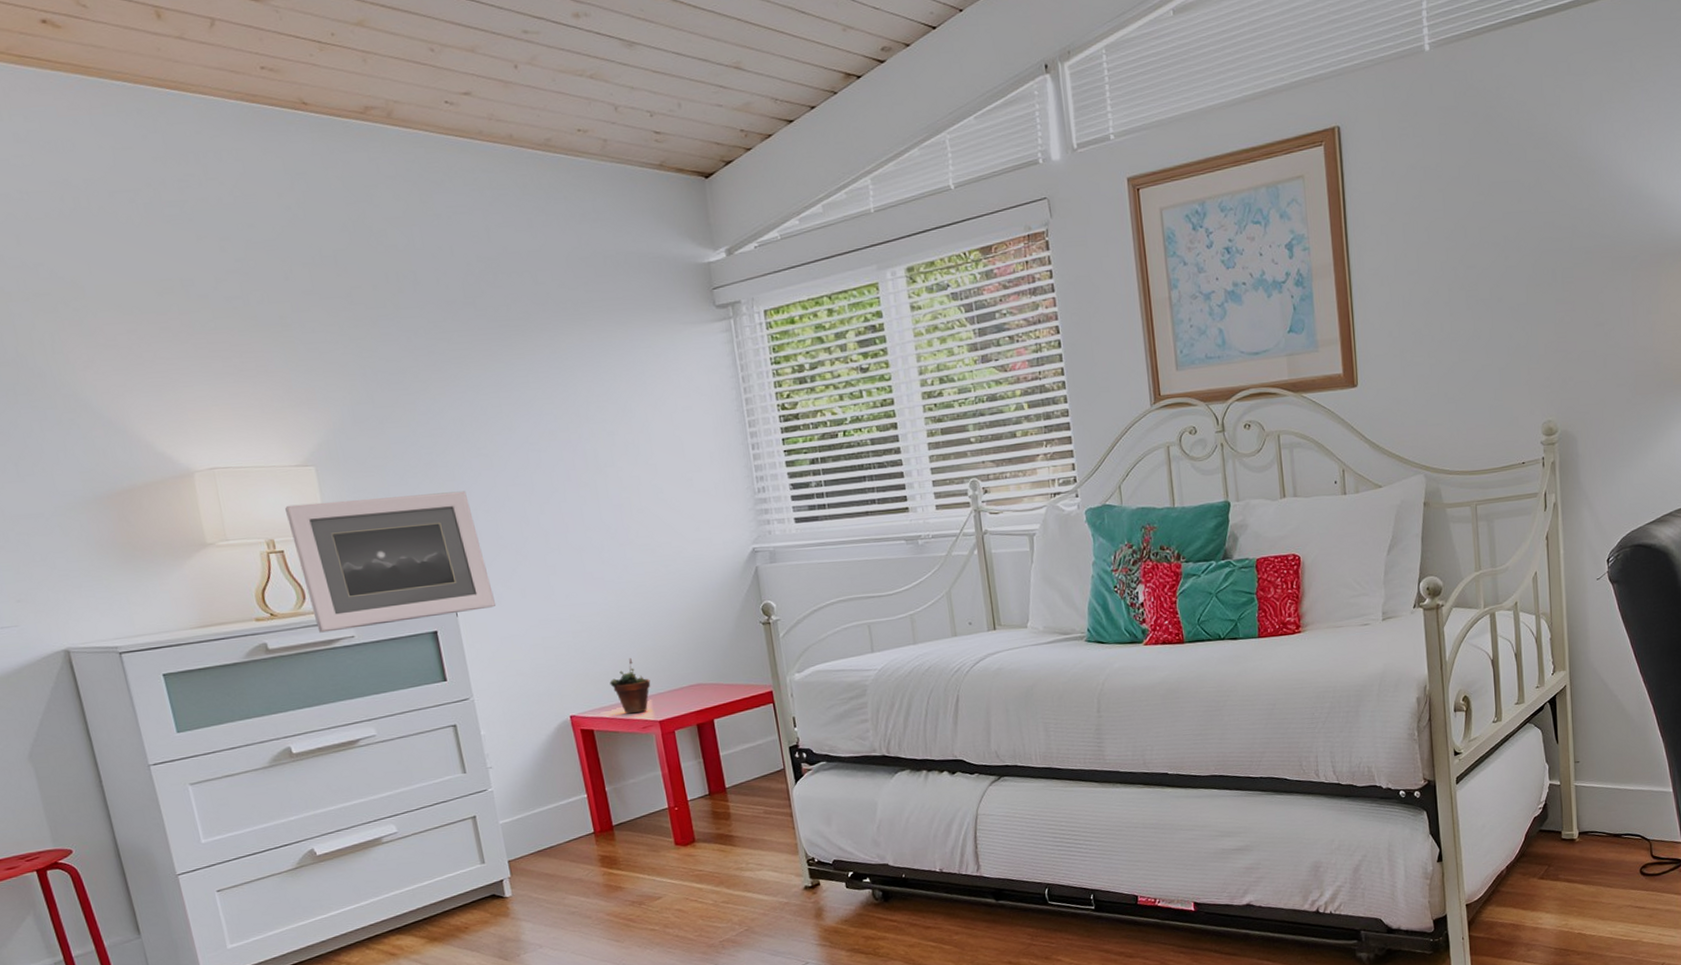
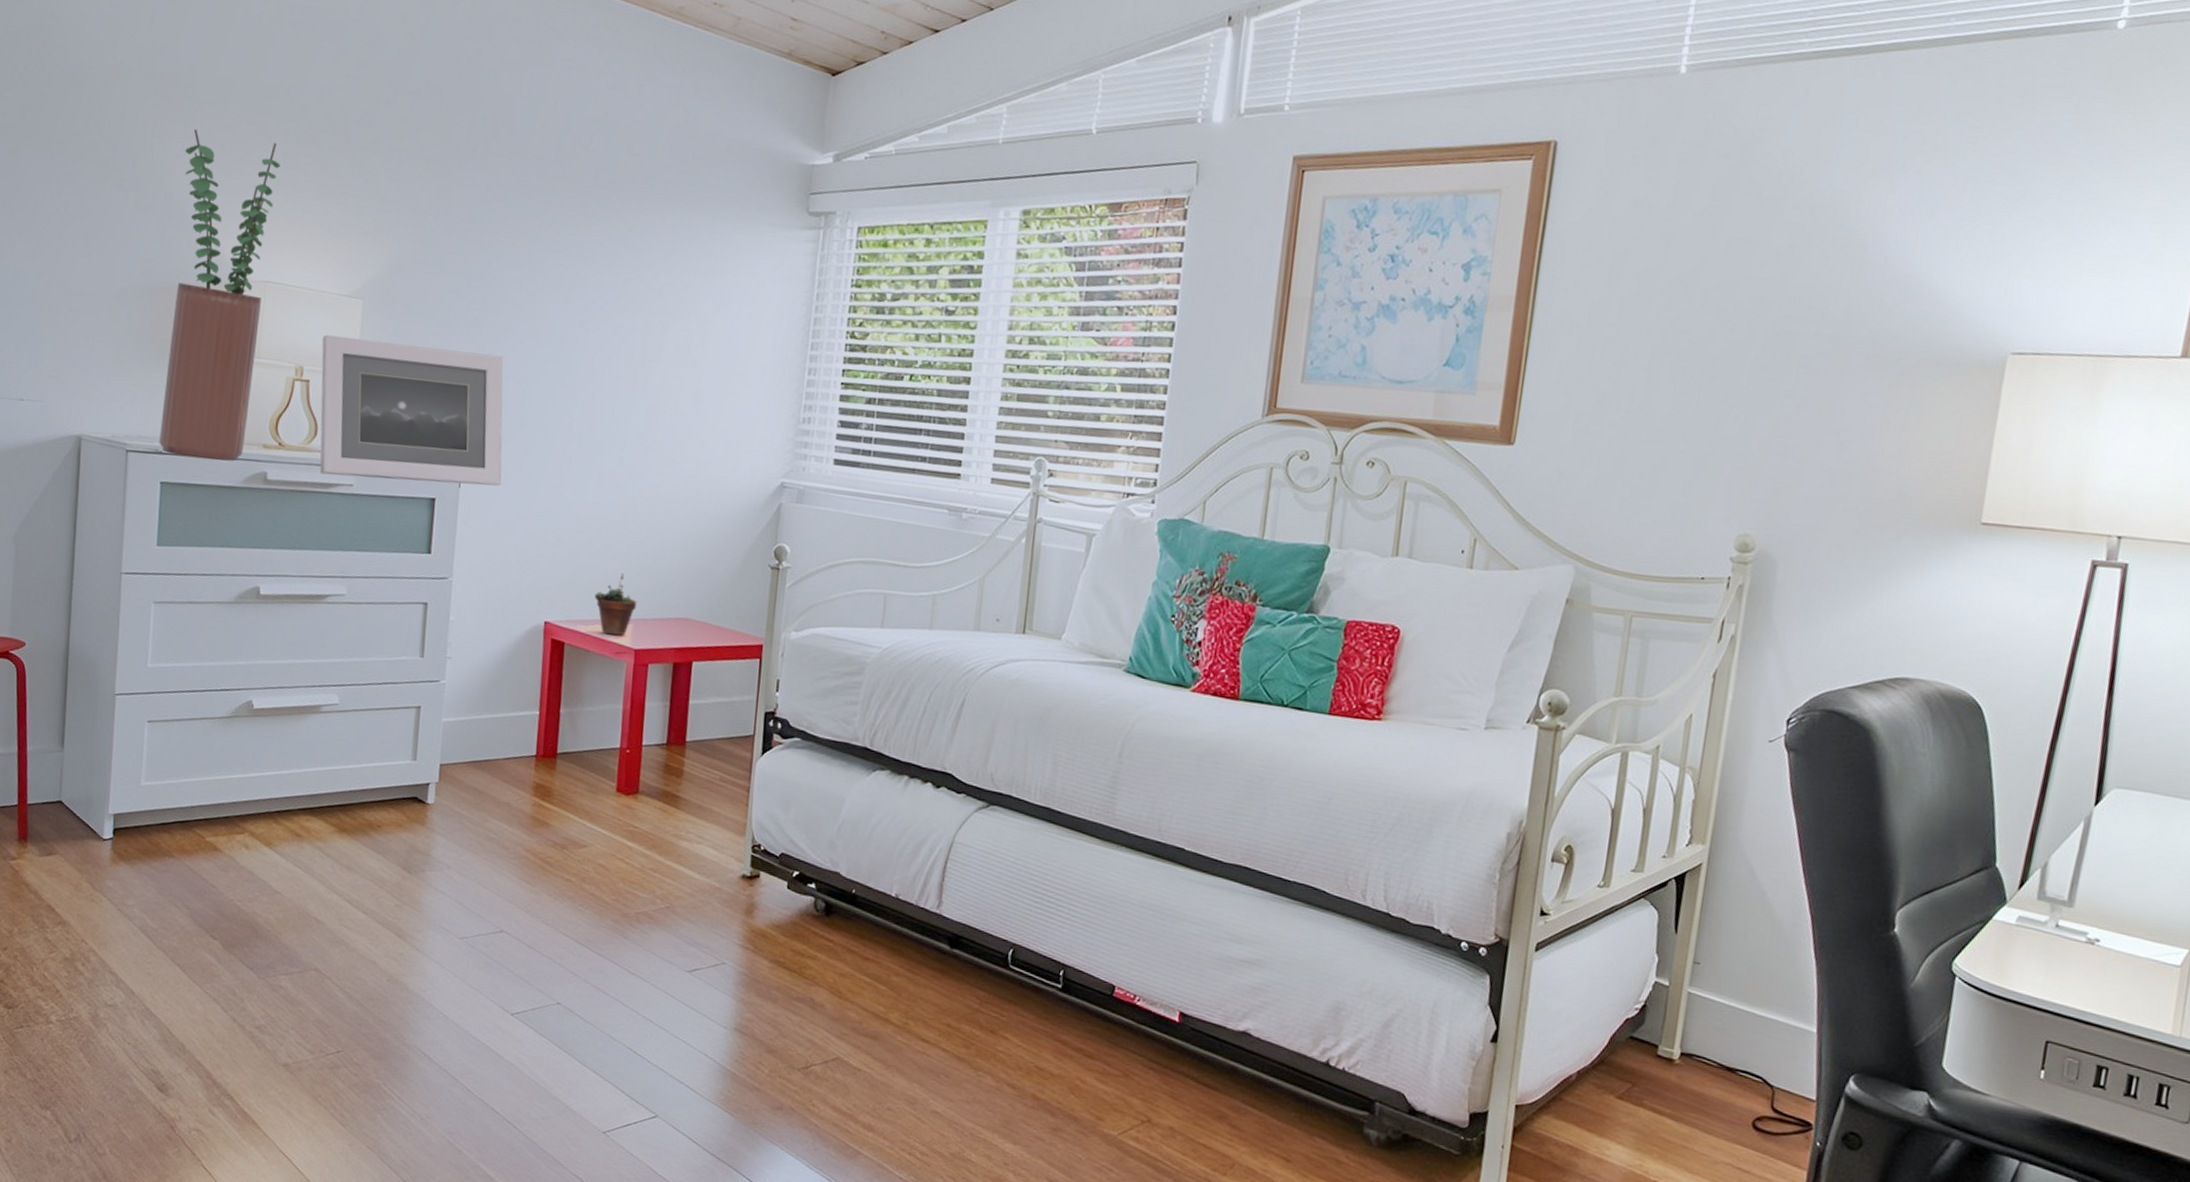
vase: none [92,336,238,647] -> present [159,128,280,462]

